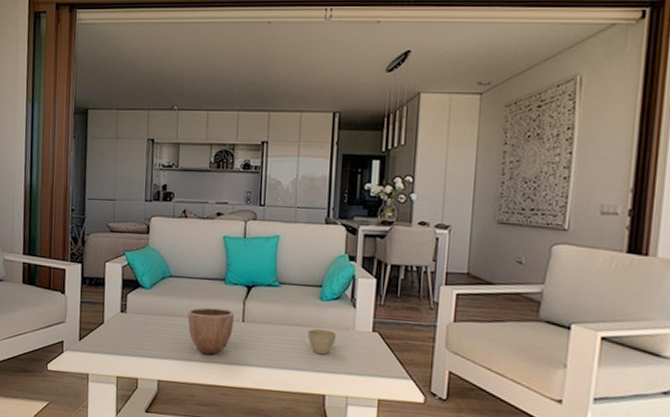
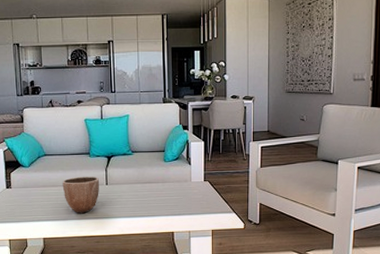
cup: present [308,329,337,355] -> none [157,184,178,203]

